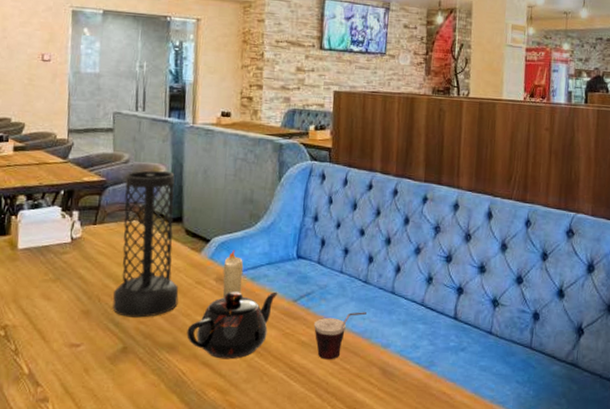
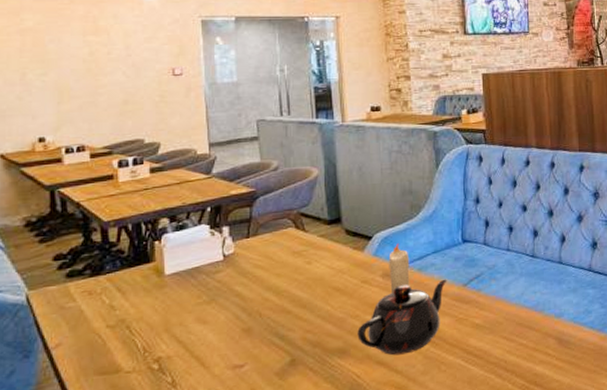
vase: present [112,170,179,318] -> none [274,174,345,328]
cup: present [313,312,366,360] -> none [486,285,537,339]

